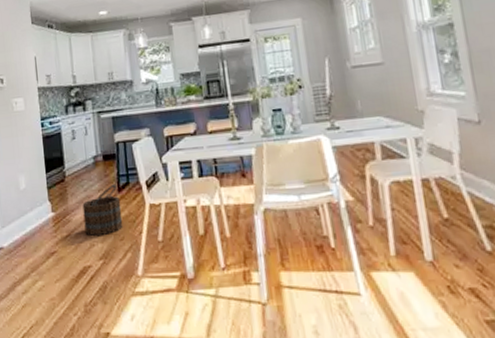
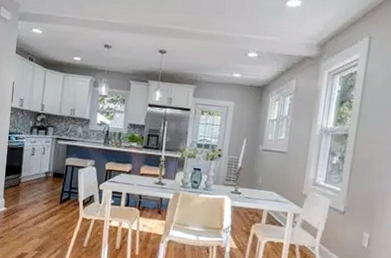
bucket: present [82,184,123,237] -> none [28,196,61,234]

